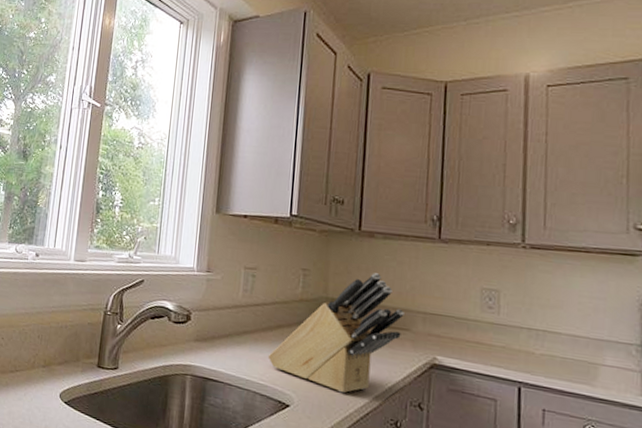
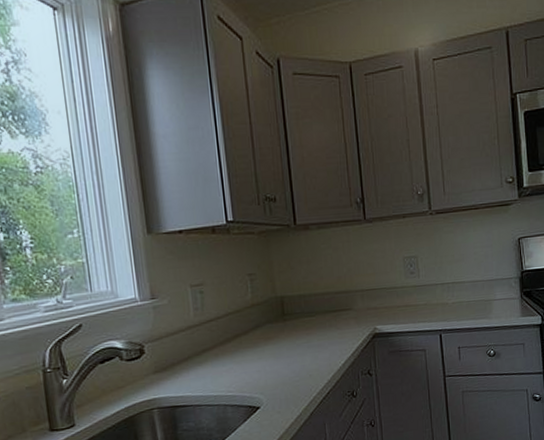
knife block: present [267,273,404,393] -> none [231,263,346,382]

